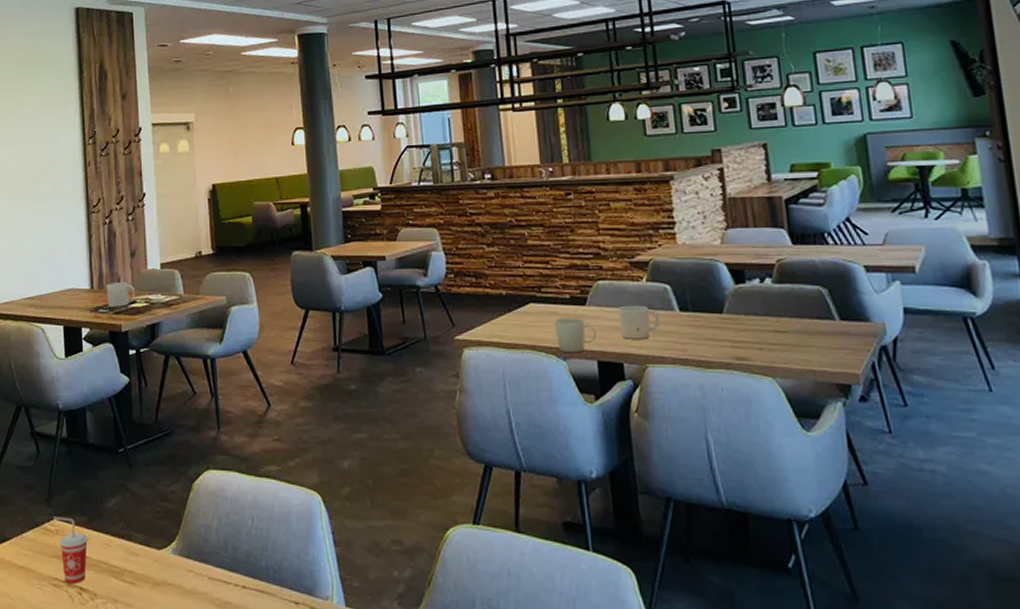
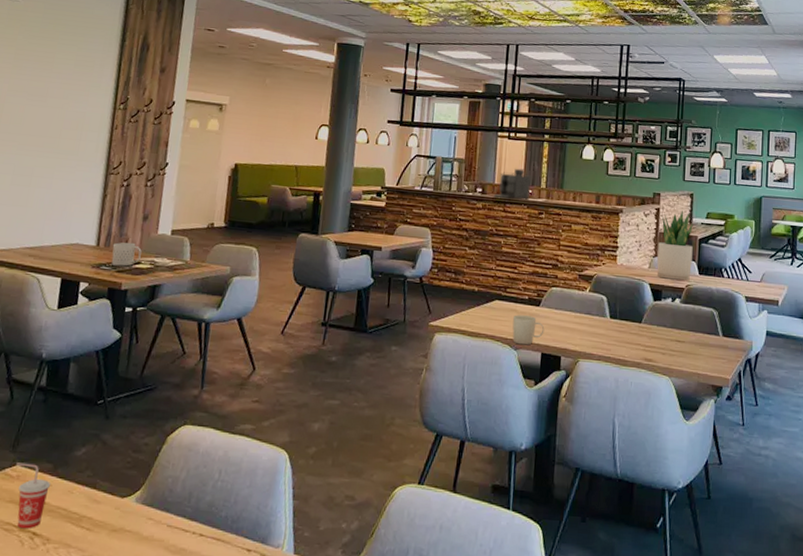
coffee machine: none [505,144,551,183] -> present [493,168,531,201]
mug: present [617,305,660,339] -> none [563,309,595,339]
planter: none [729,166,781,255] -> present [657,210,694,281]

